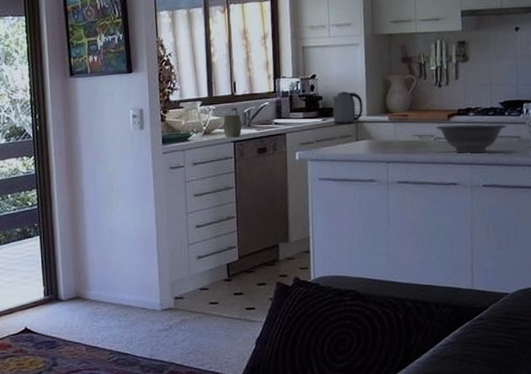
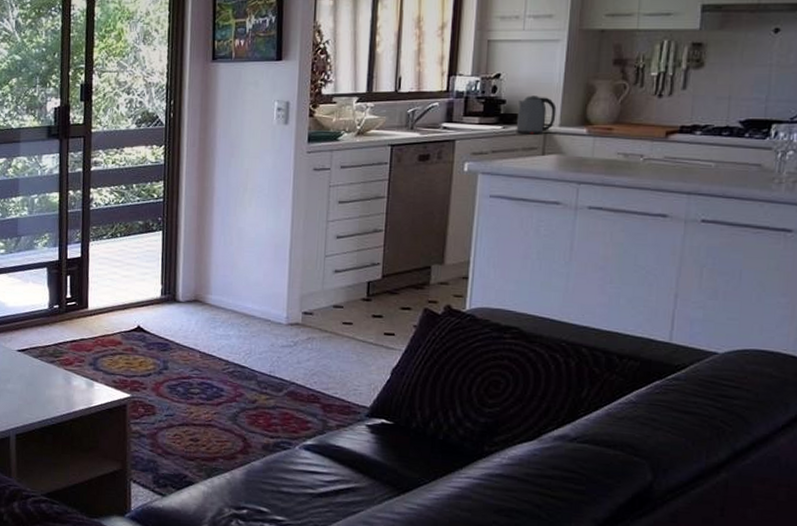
soap dispenser: present [223,108,242,138] -> none [381,107,404,141]
bowl: present [435,124,507,153] -> none [647,144,745,180]

